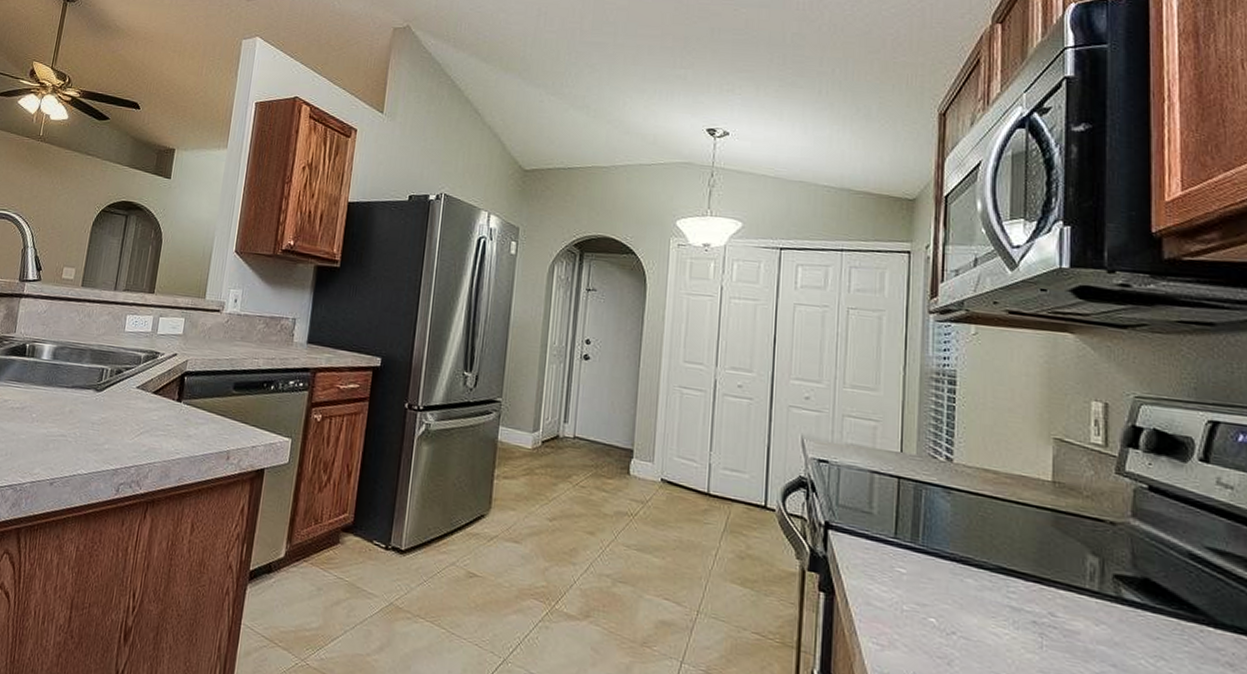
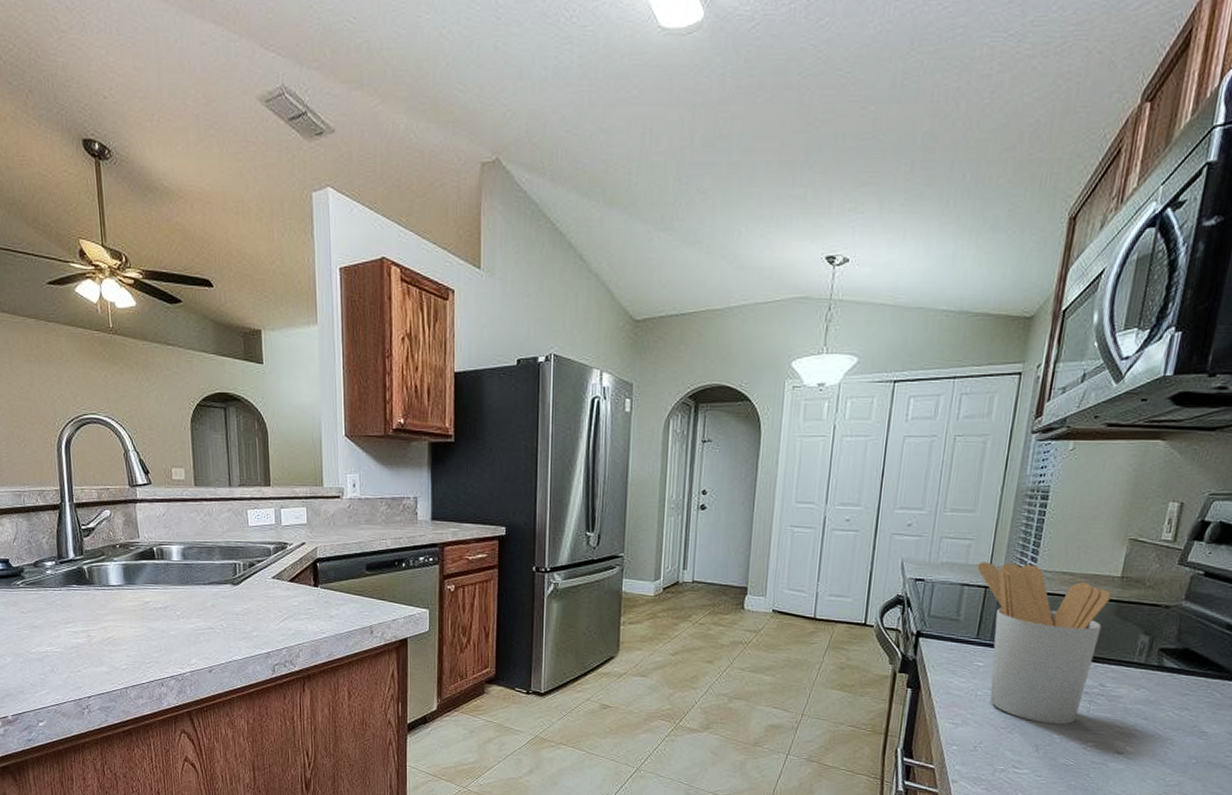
utensil holder: none [887,447,1045,662] -> present [977,562,1112,725]

